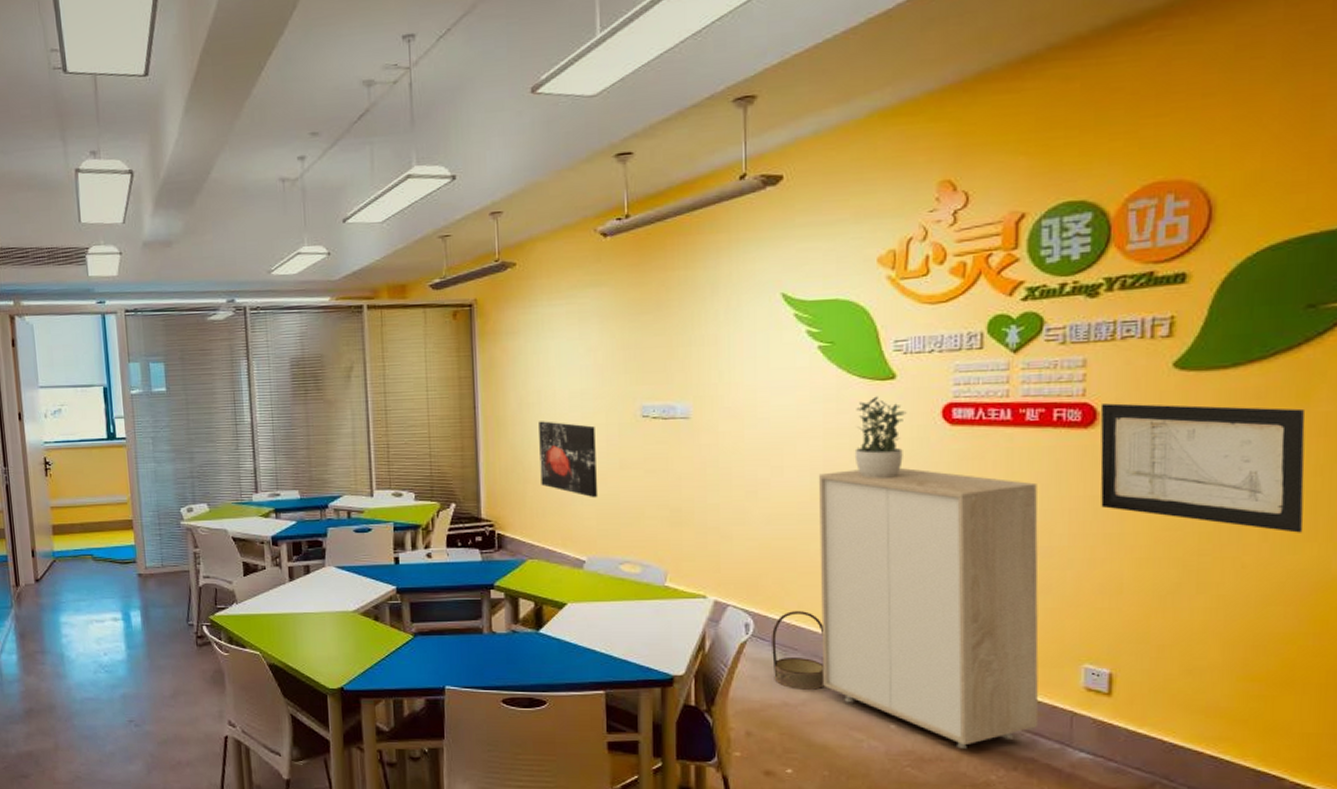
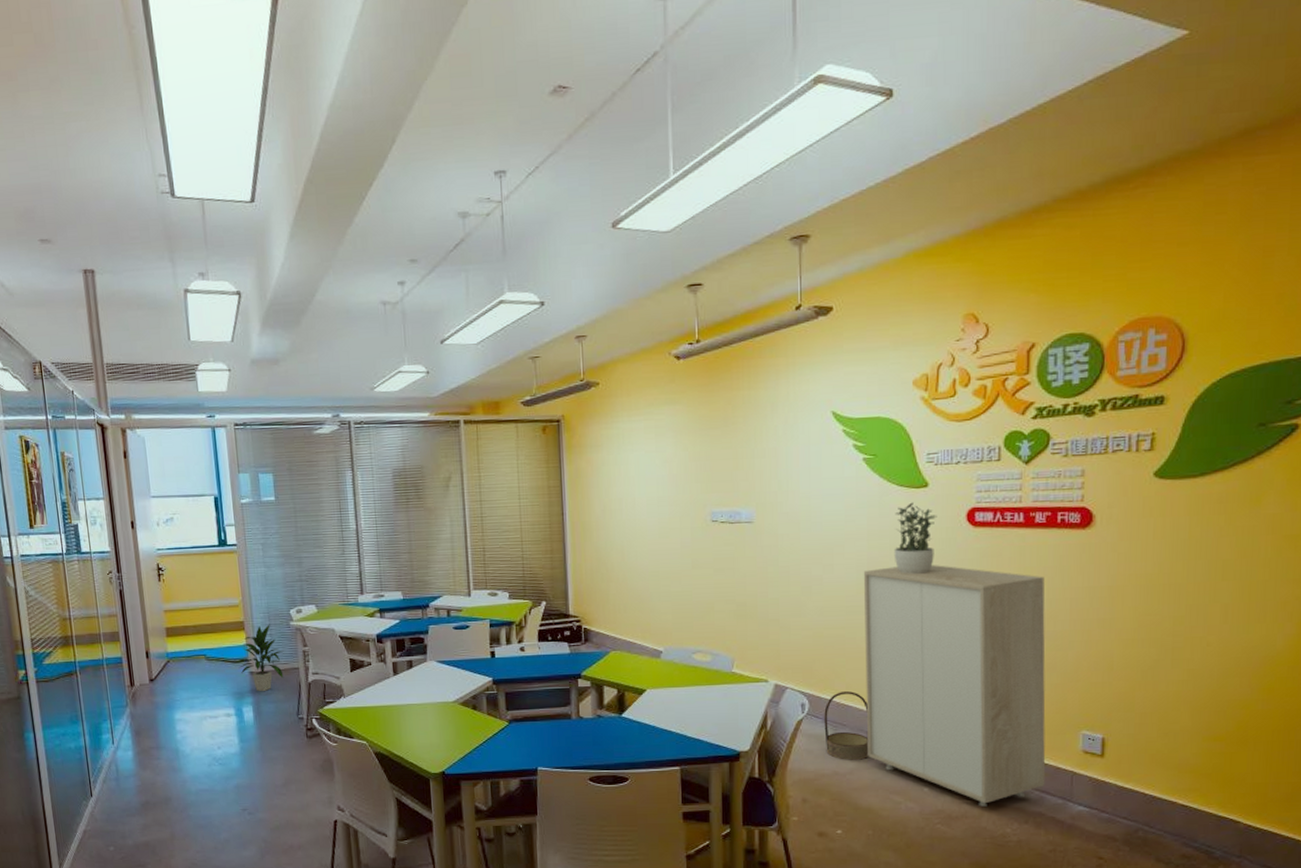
indoor plant: none [122,523,174,596] -> present [234,624,284,692]
wall art: present [539,421,599,498] -> none [620,526,674,595]
wall art: present [1100,403,1306,533] -> none [1095,507,1257,616]

